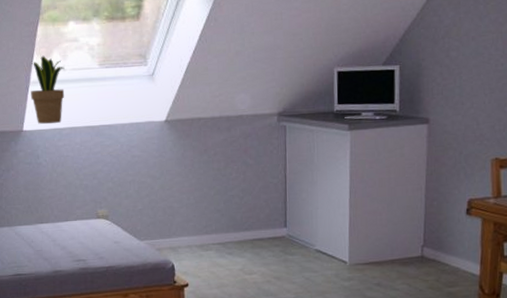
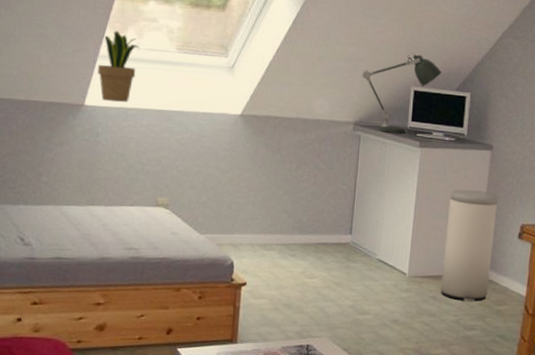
desk lamp: none [282,32,365,119] -> present [362,53,442,134]
pedal bin: none [384,168,441,286] -> present [440,189,499,303]

